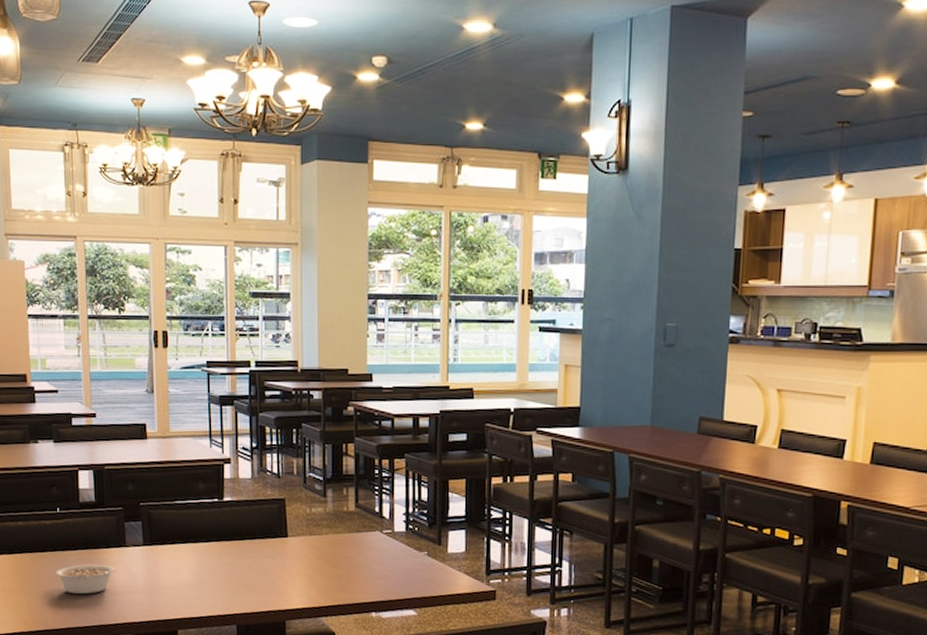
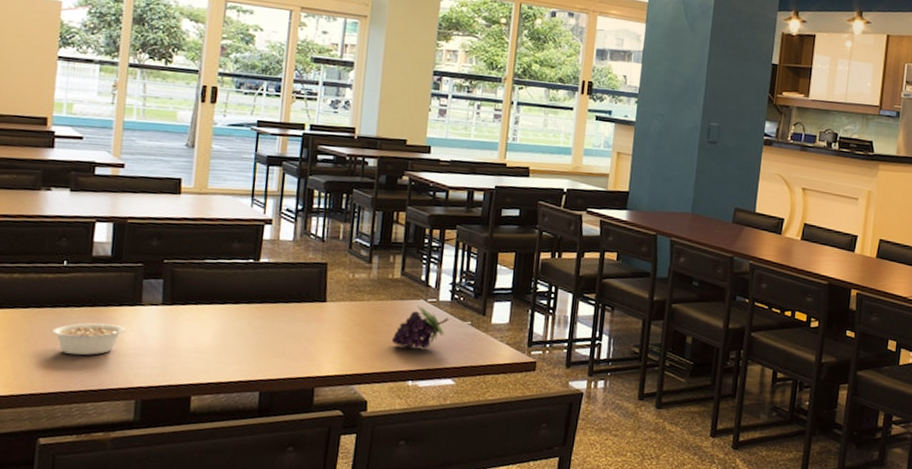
fruit: none [352,537,406,580] -> present [391,305,449,348]

